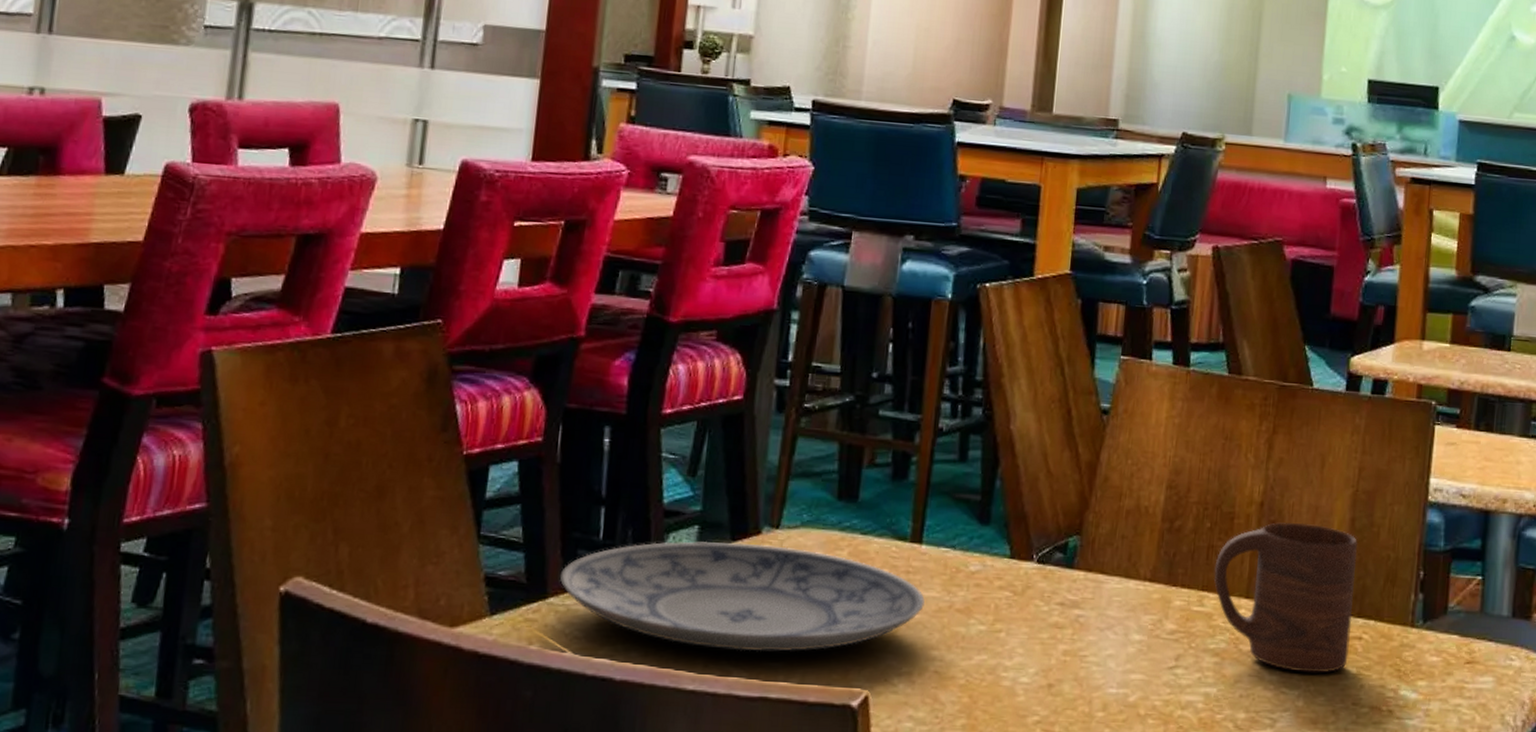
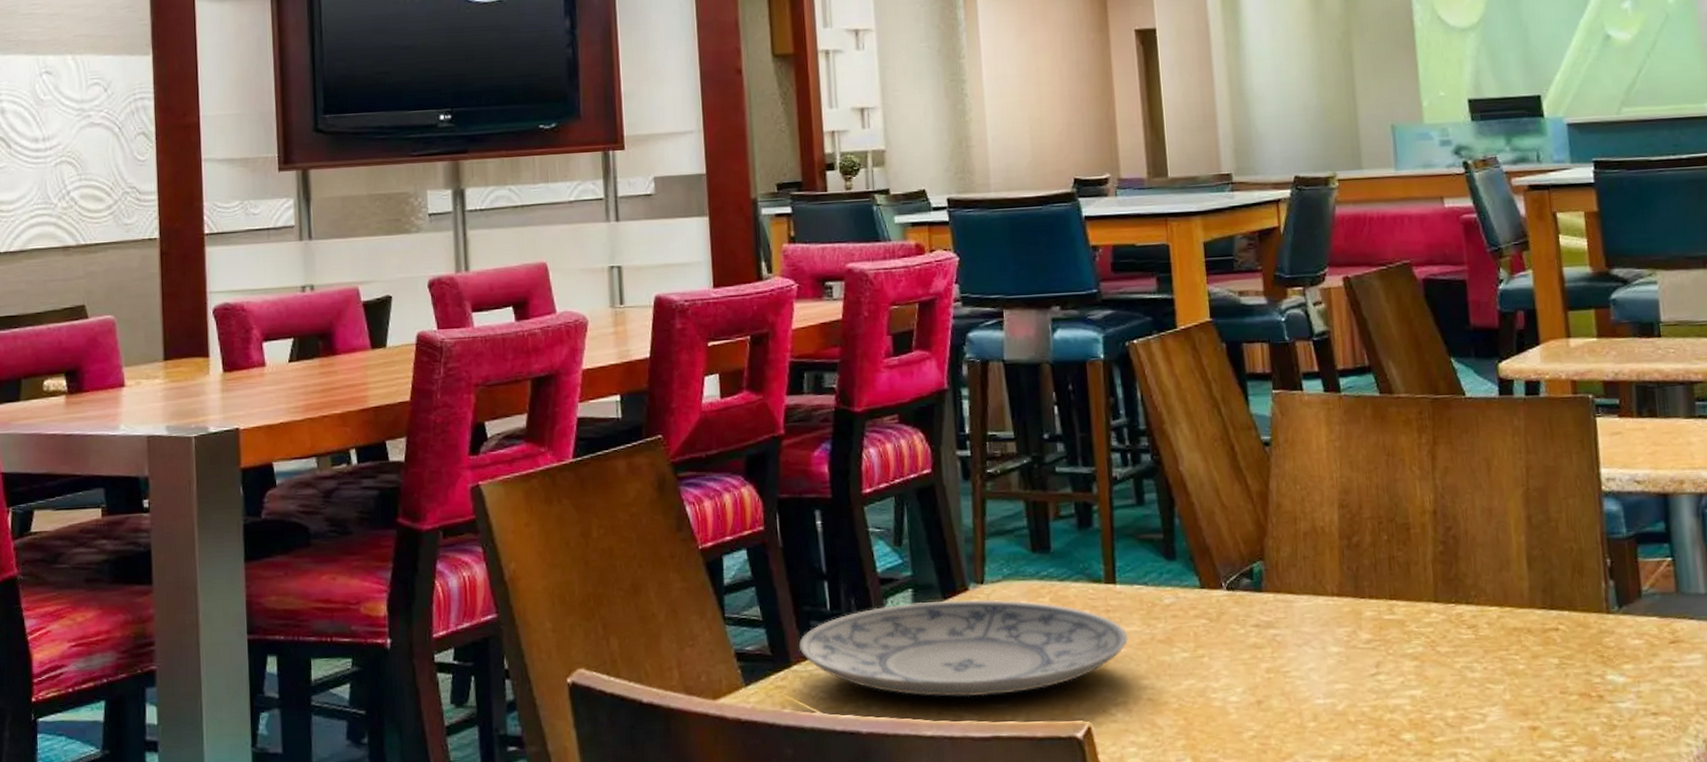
cup: present [1213,522,1358,673] -> none [1398,525,1548,667]

